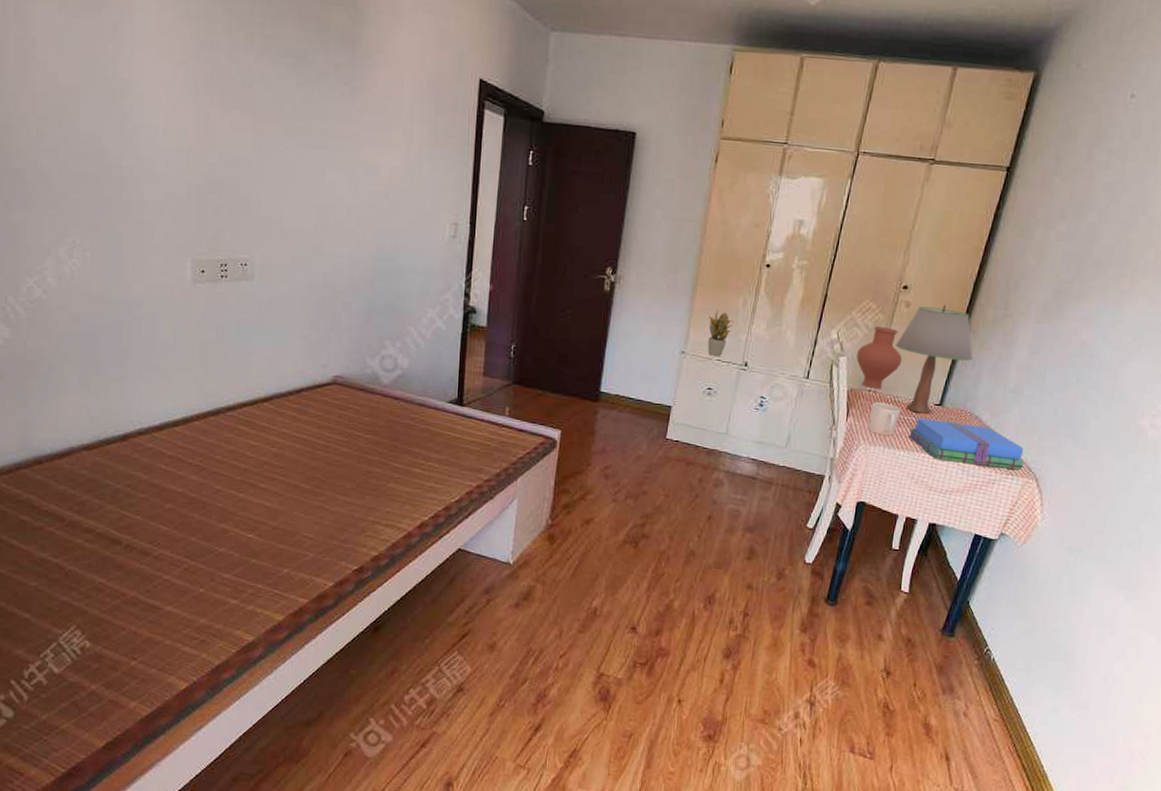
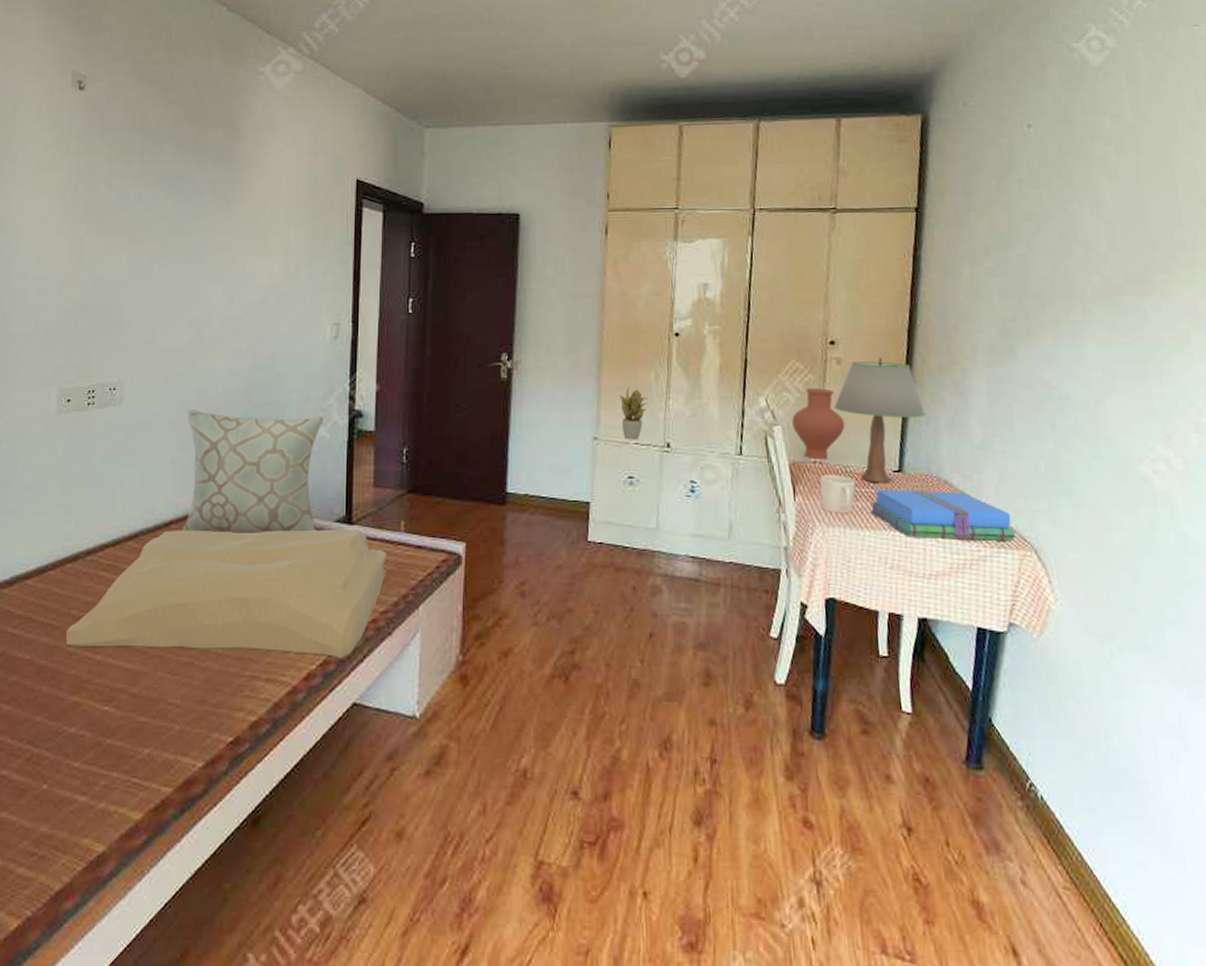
blanket: none [212,396,493,514] -> present [65,528,387,659]
pillow: none [312,291,440,409] -> present [182,410,323,535]

